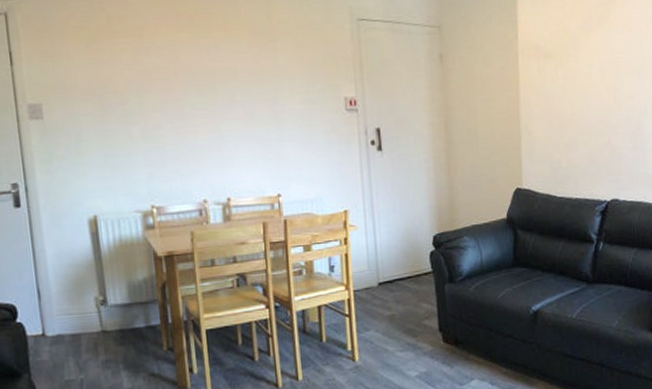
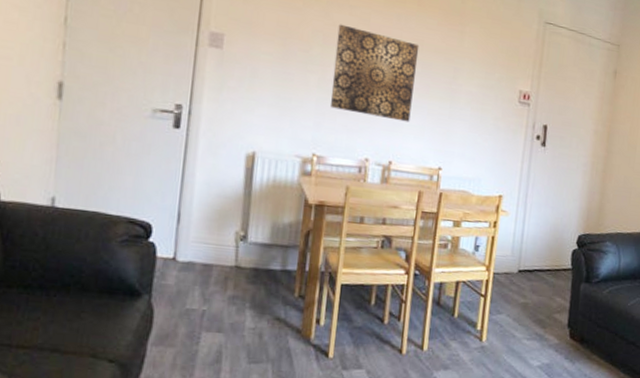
wall art: none [149,68,240,156] -> present [330,24,420,123]

